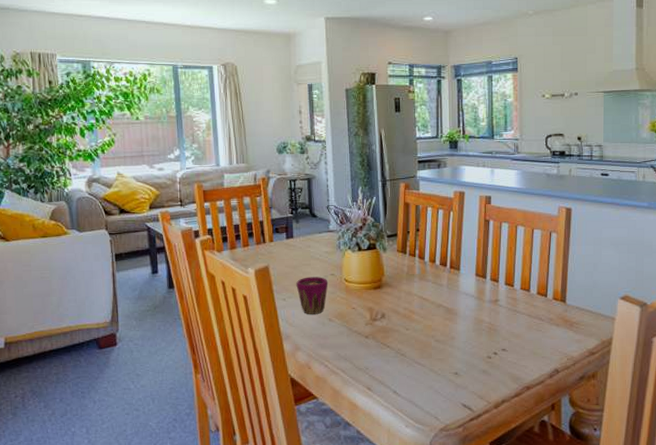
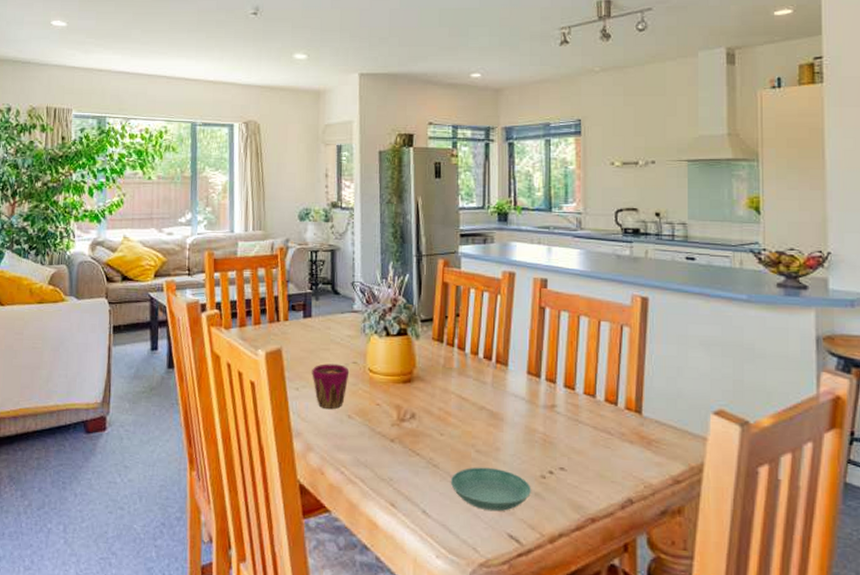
saucer: none [415,353,481,387] -> present [450,467,532,512]

